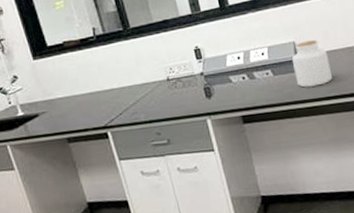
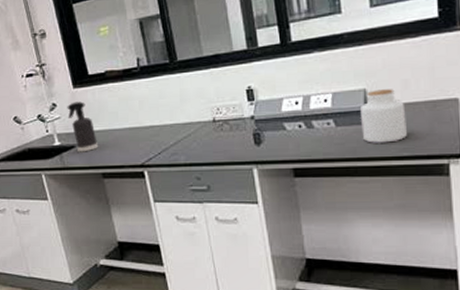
spray bottle: none [28,72,62,120] -> present [67,101,99,152]

